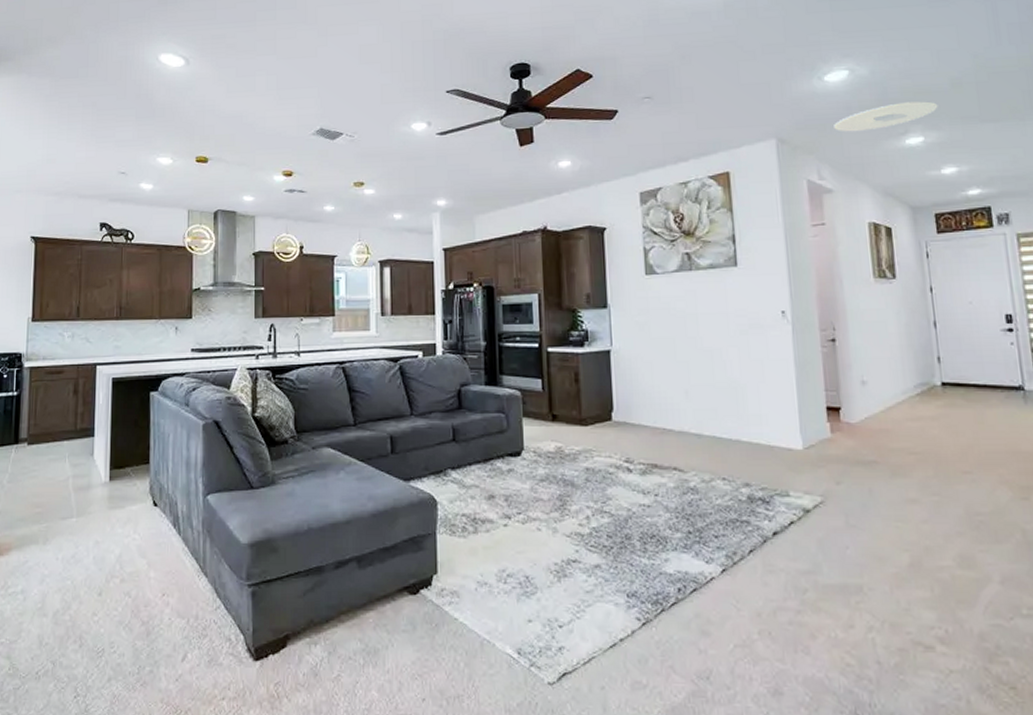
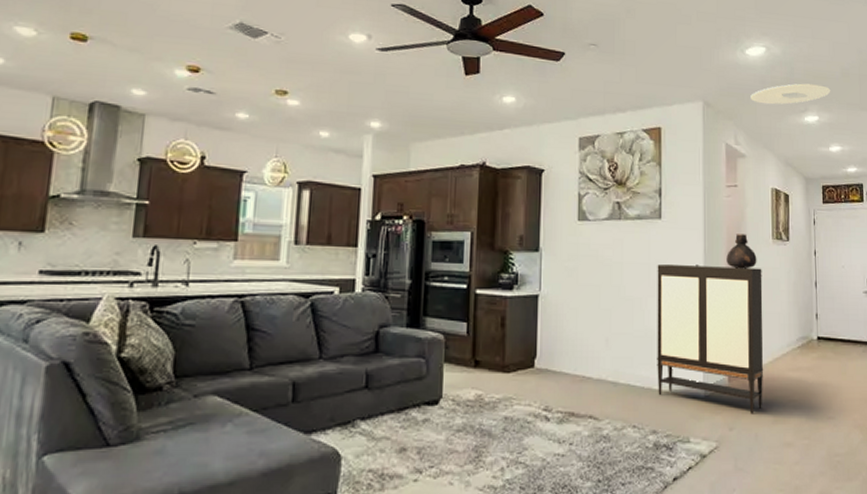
storage cabinet: none [736,310,876,468] -> present [657,264,764,415]
vessel: none [818,275,857,312] -> present [726,234,757,269]

